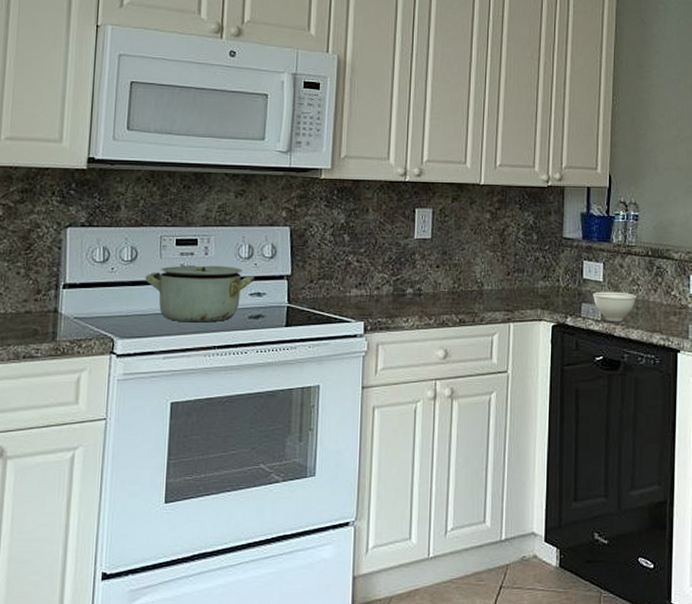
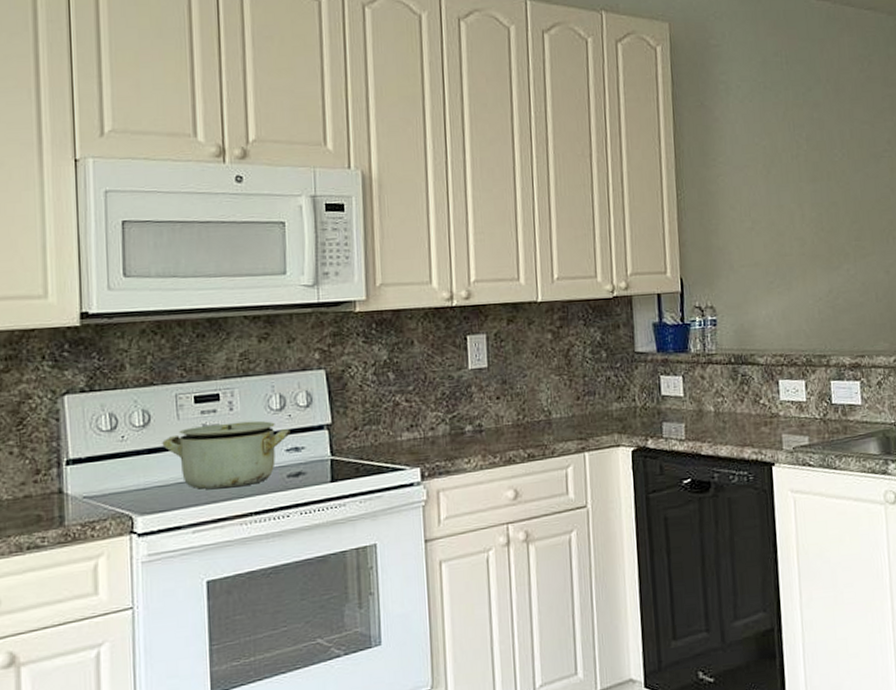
bowl: present [593,291,637,322] -> none [674,406,723,440]

